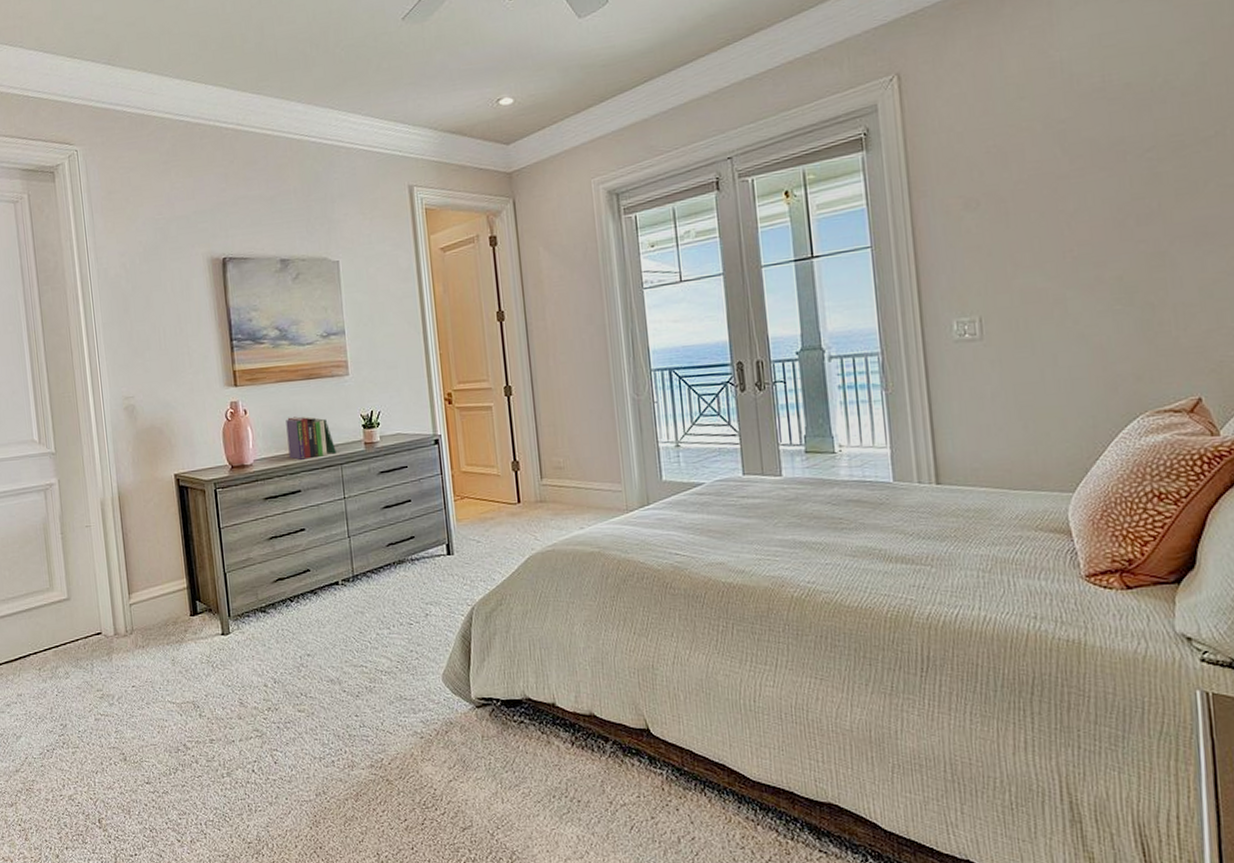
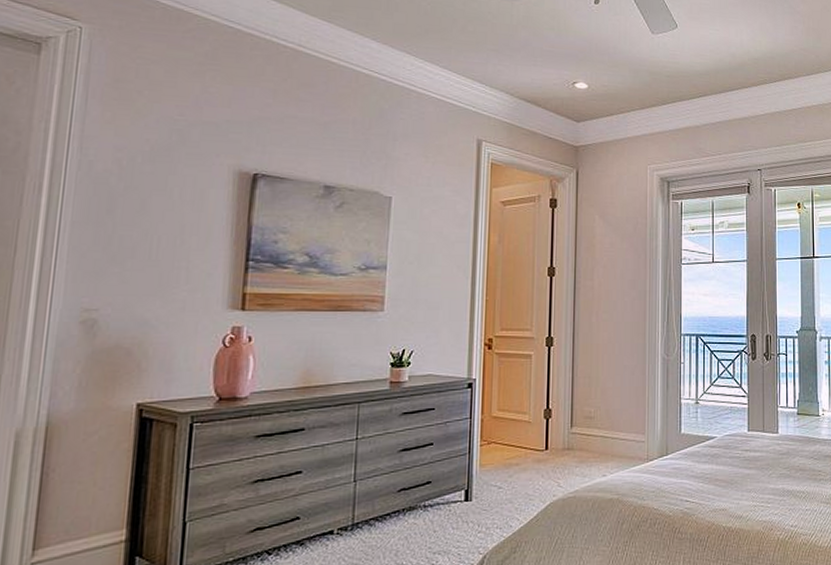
books: present [286,416,337,461] -> none [297,349,356,397]

